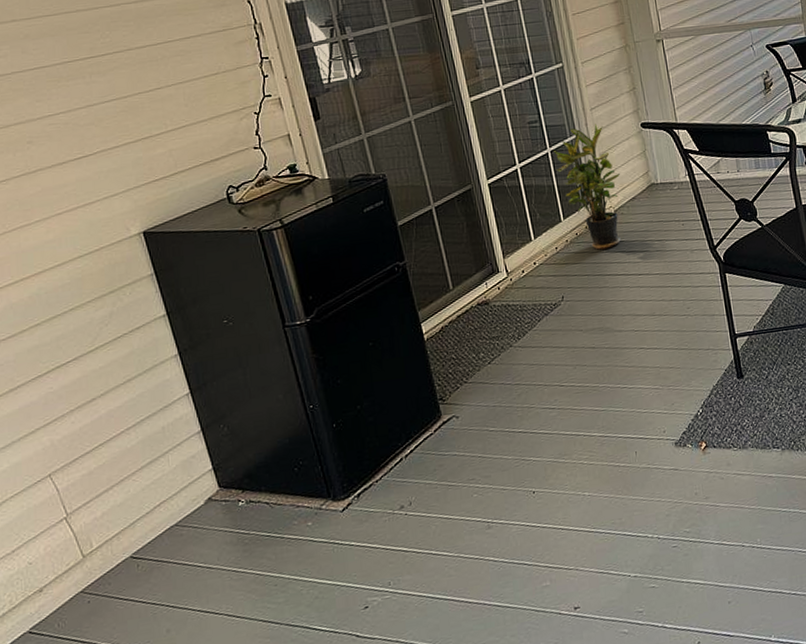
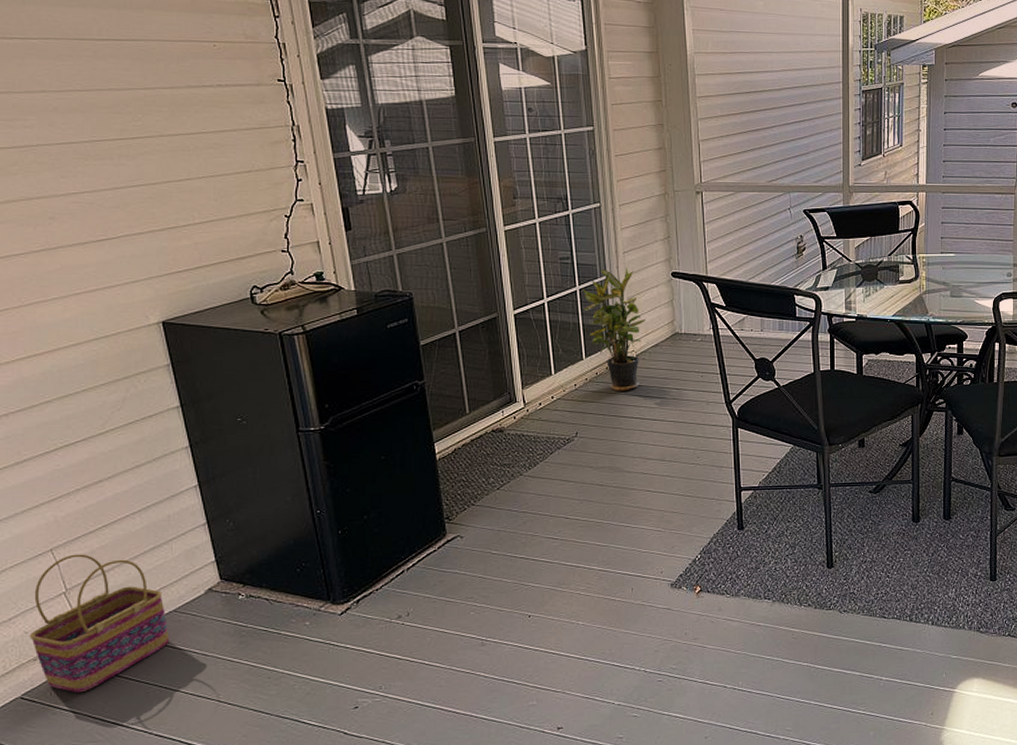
basket: none [33,475,173,622] -> present [29,554,170,693]

